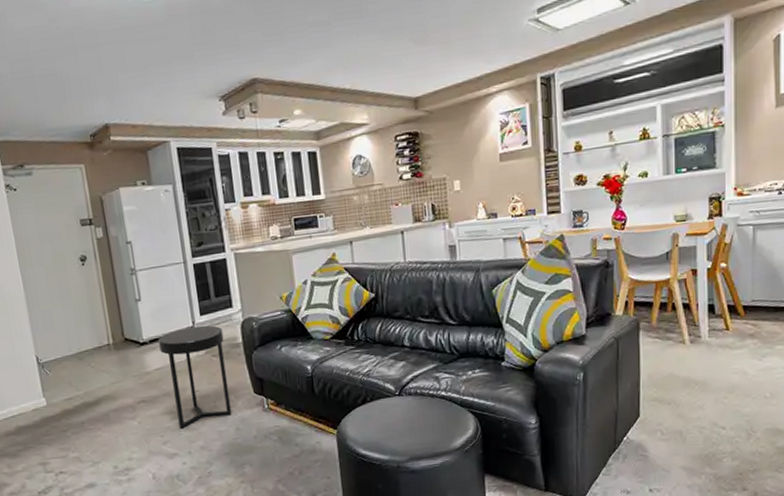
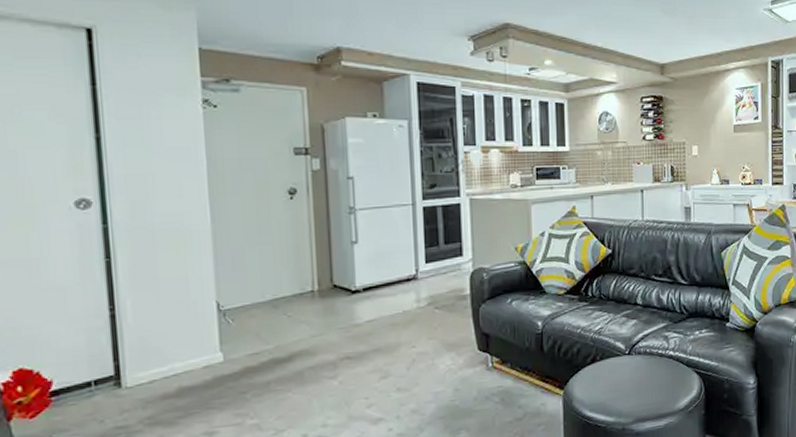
side table: present [158,325,232,430] -> none [374,274,452,391]

